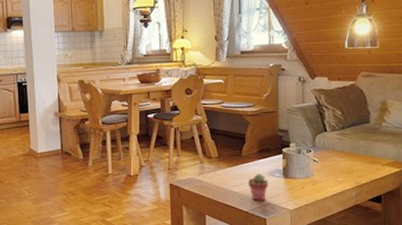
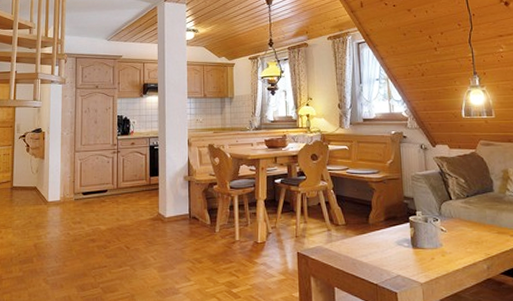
potted succulent: present [248,174,269,202] -> none [377,243,398,273]

